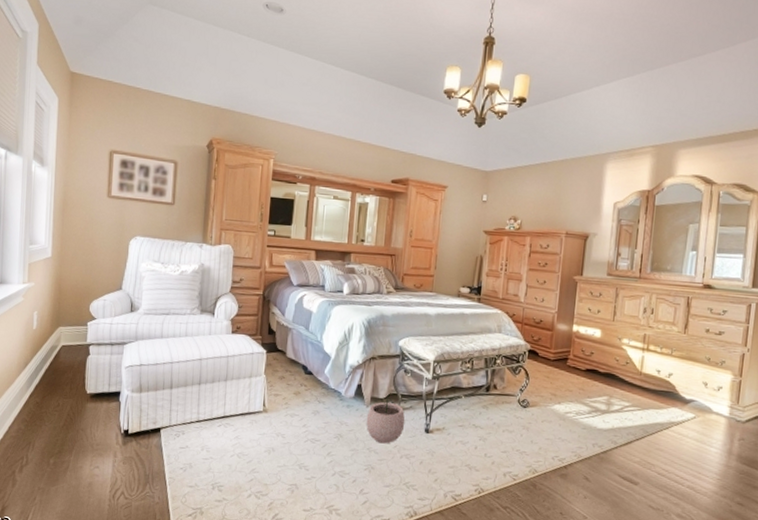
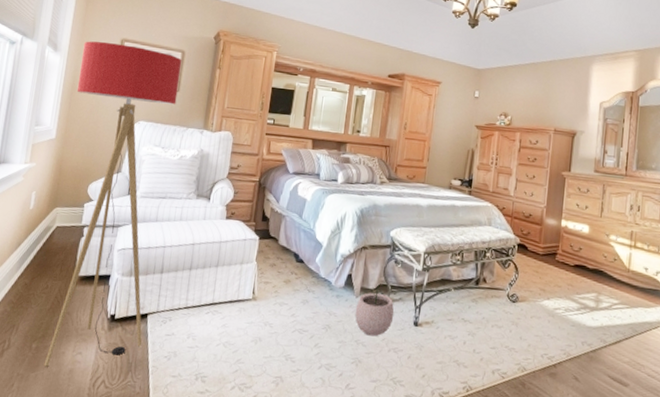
floor lamp: none [63,154,175,481] -> present [44,41,182,367]

